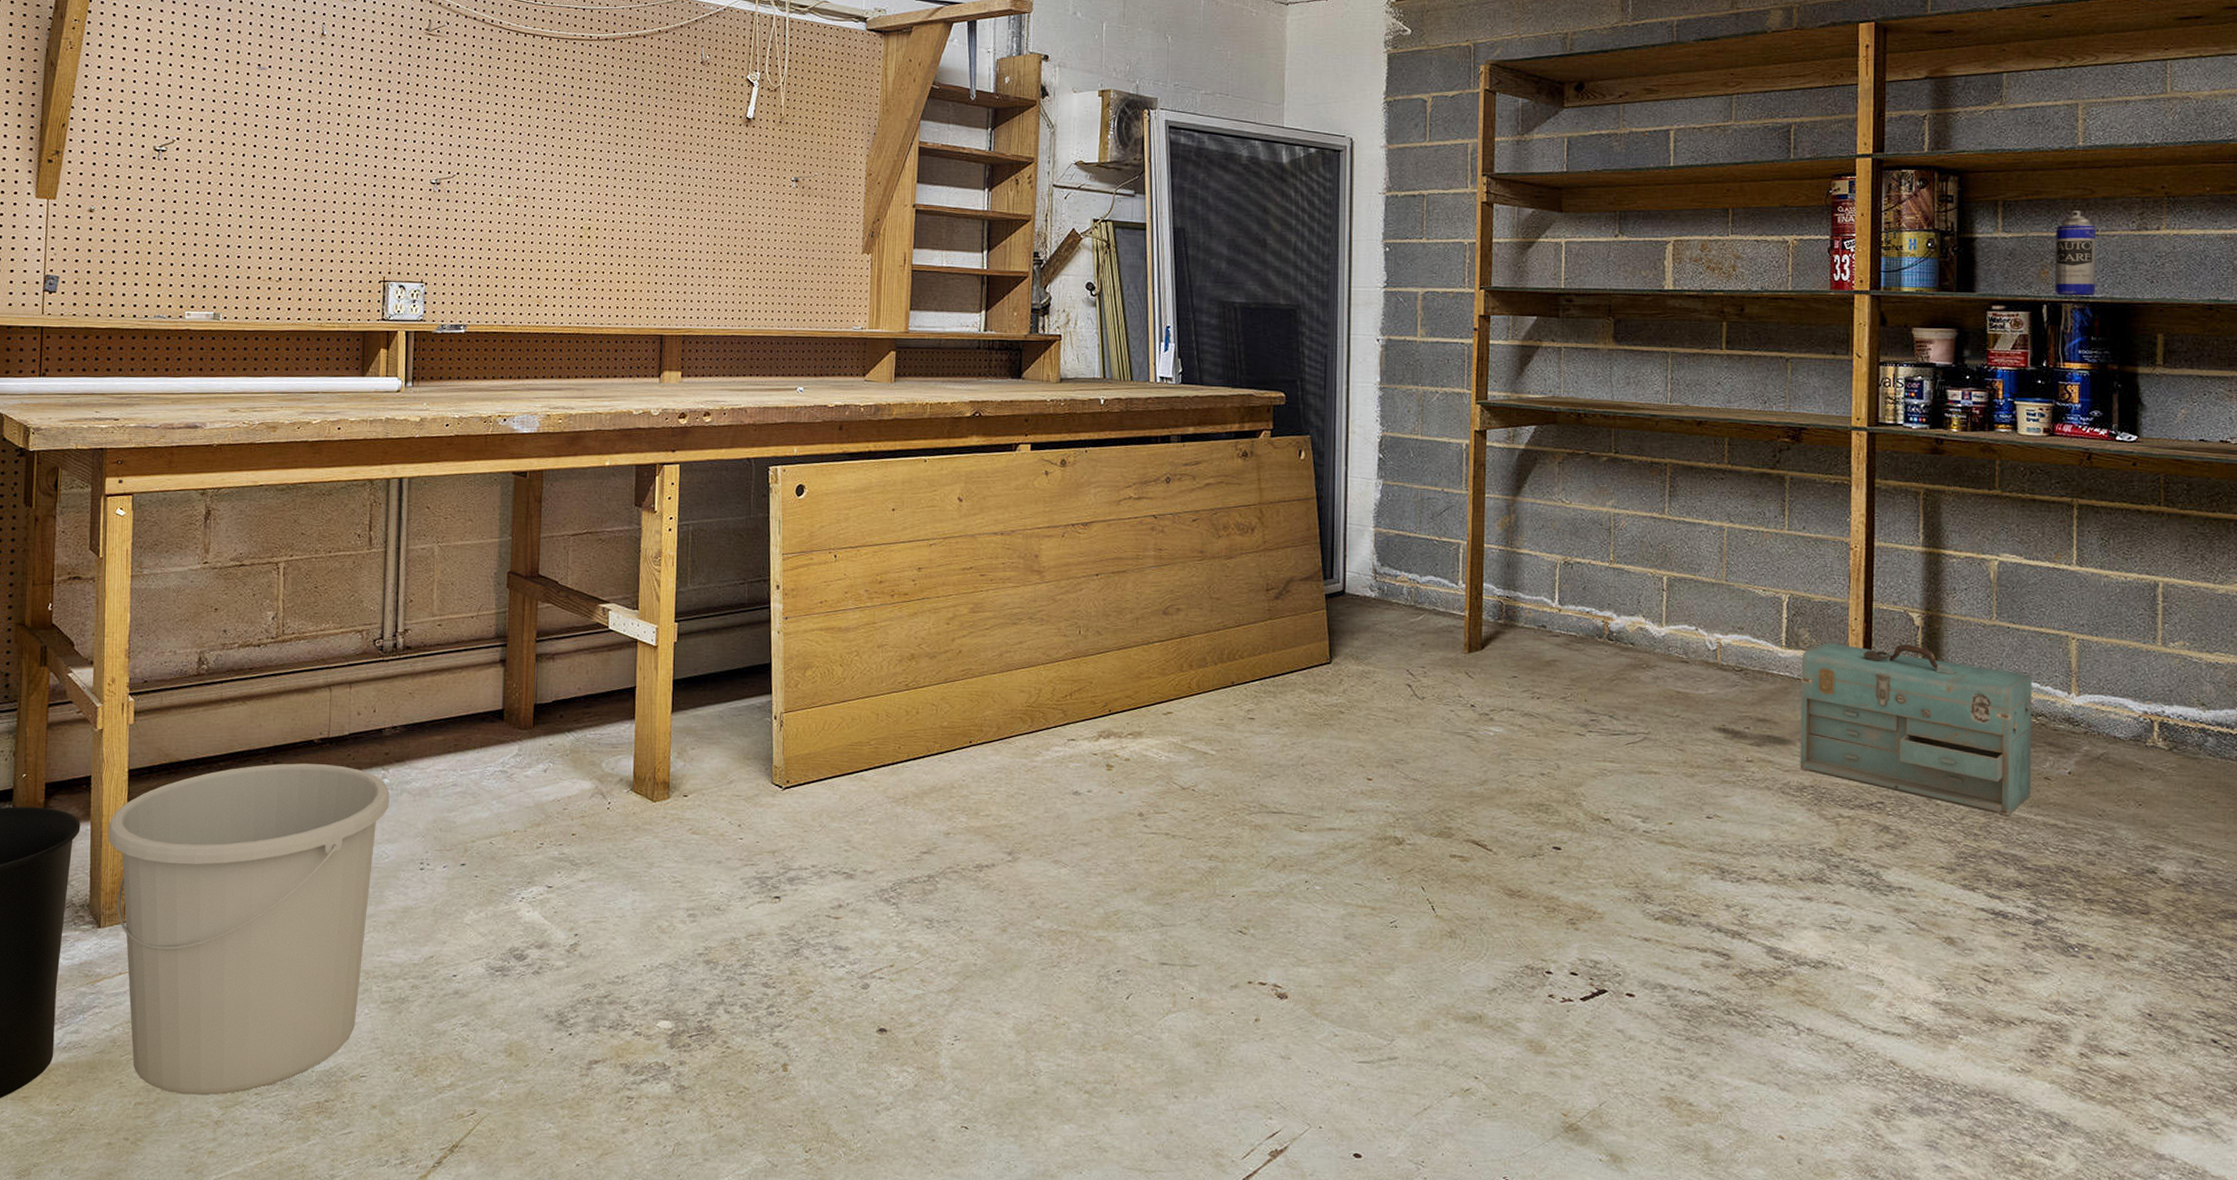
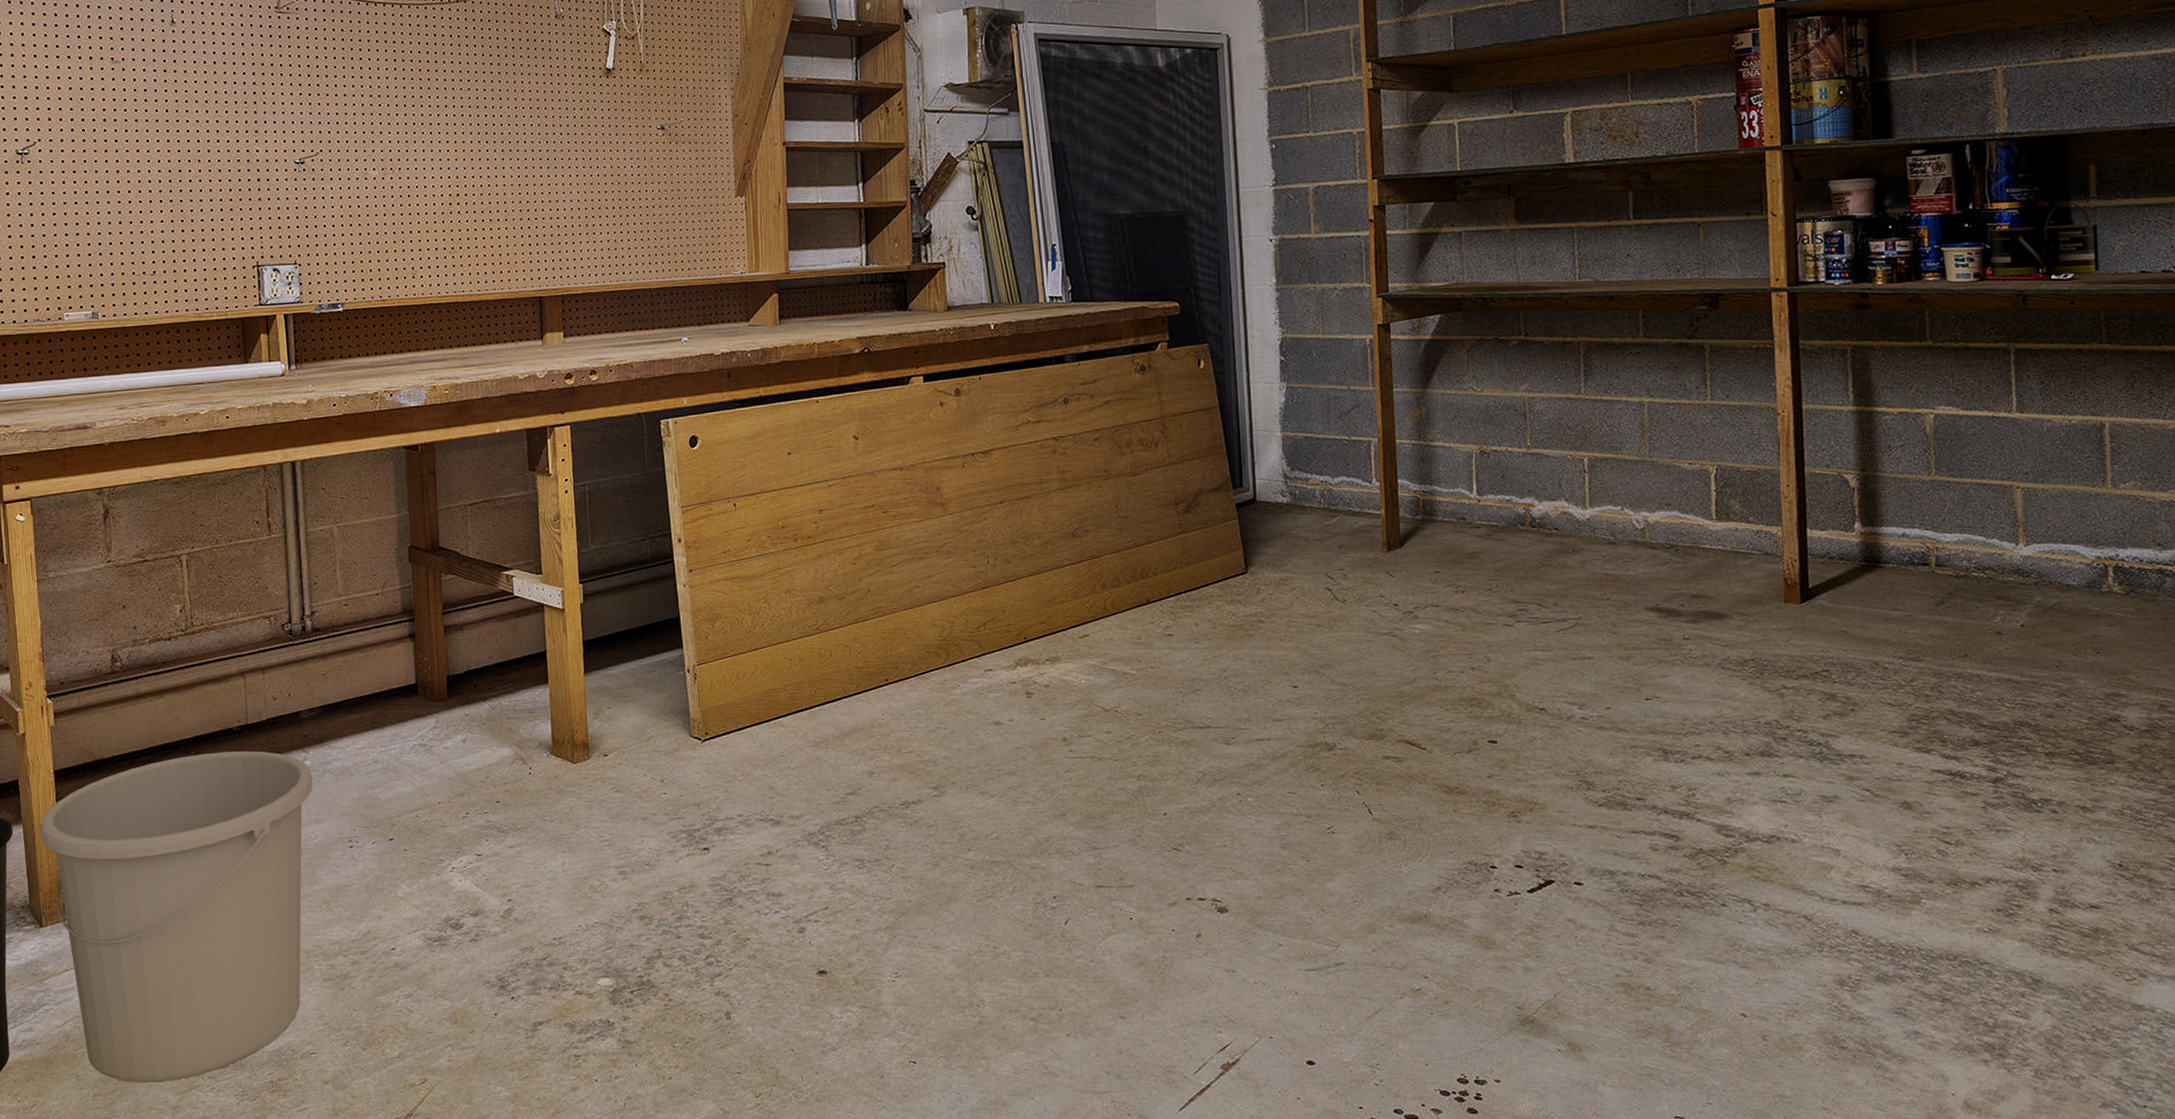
toolbox: present [1800,641,2032,817] -> none [1733,507,1982,675]
spray can: present [2055,210,2097,296] -> none [1975,43,2021,134]
paint can: none [2059,367,2162,438] -> present [1989,201,2100,277]

